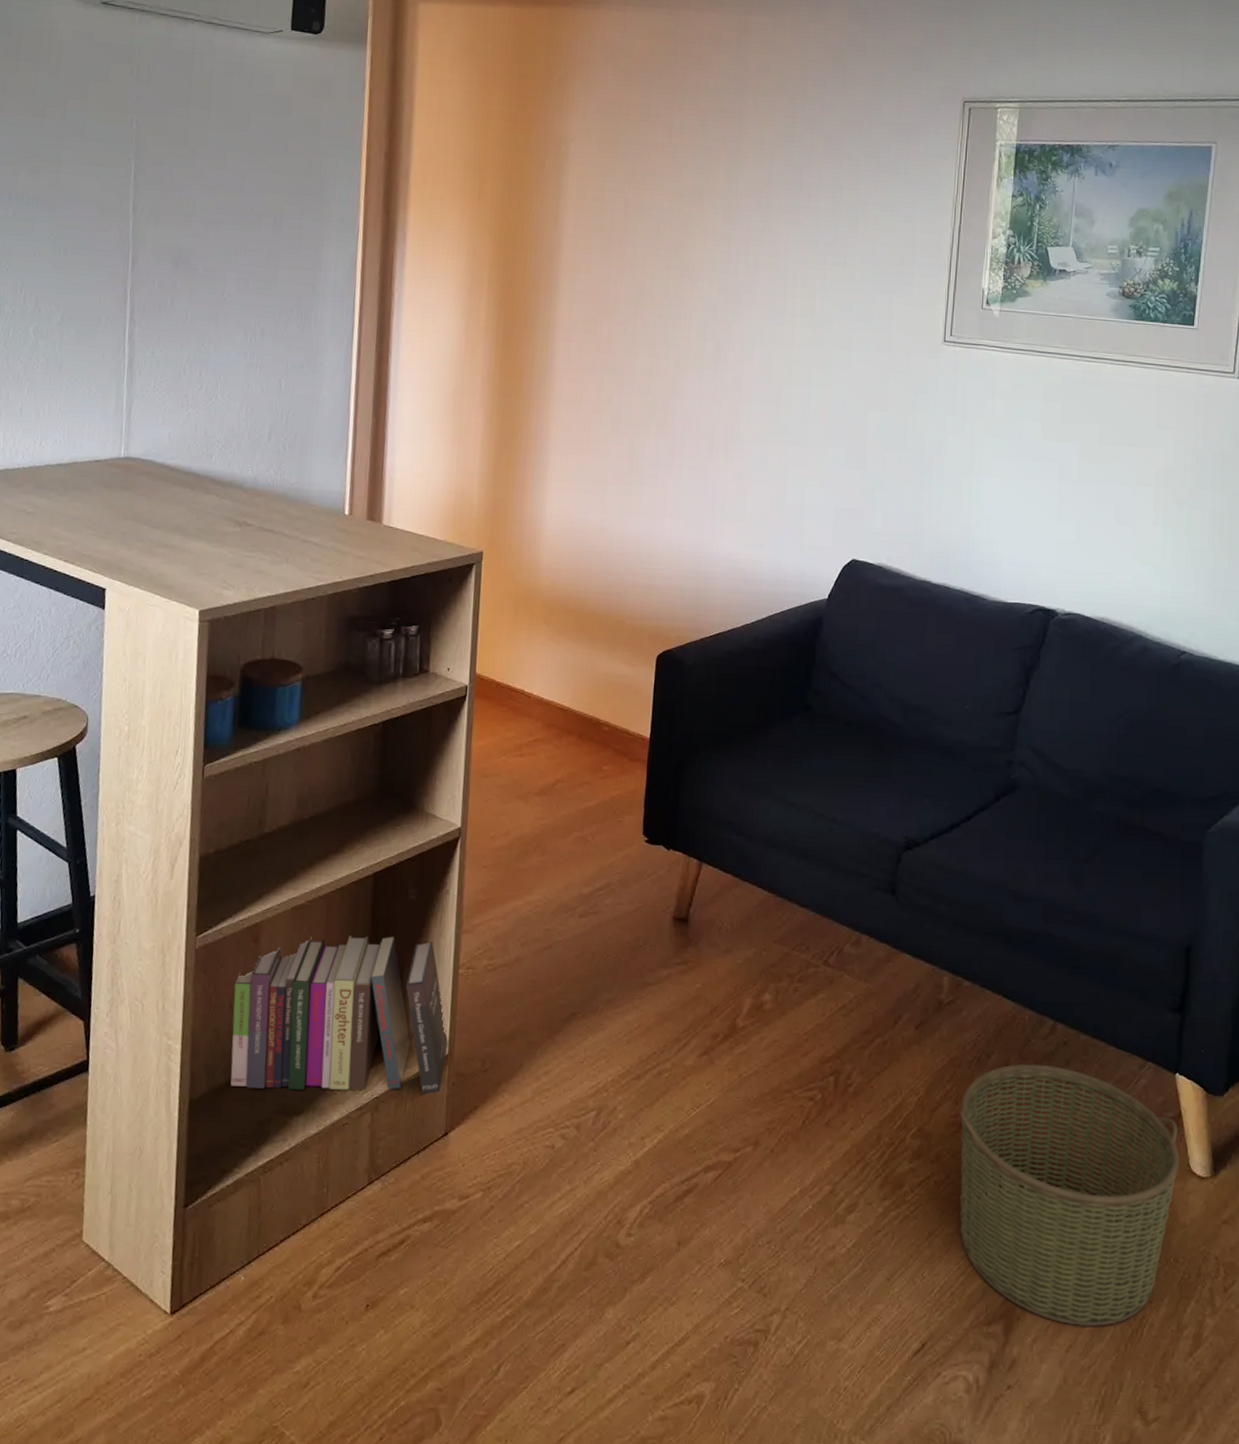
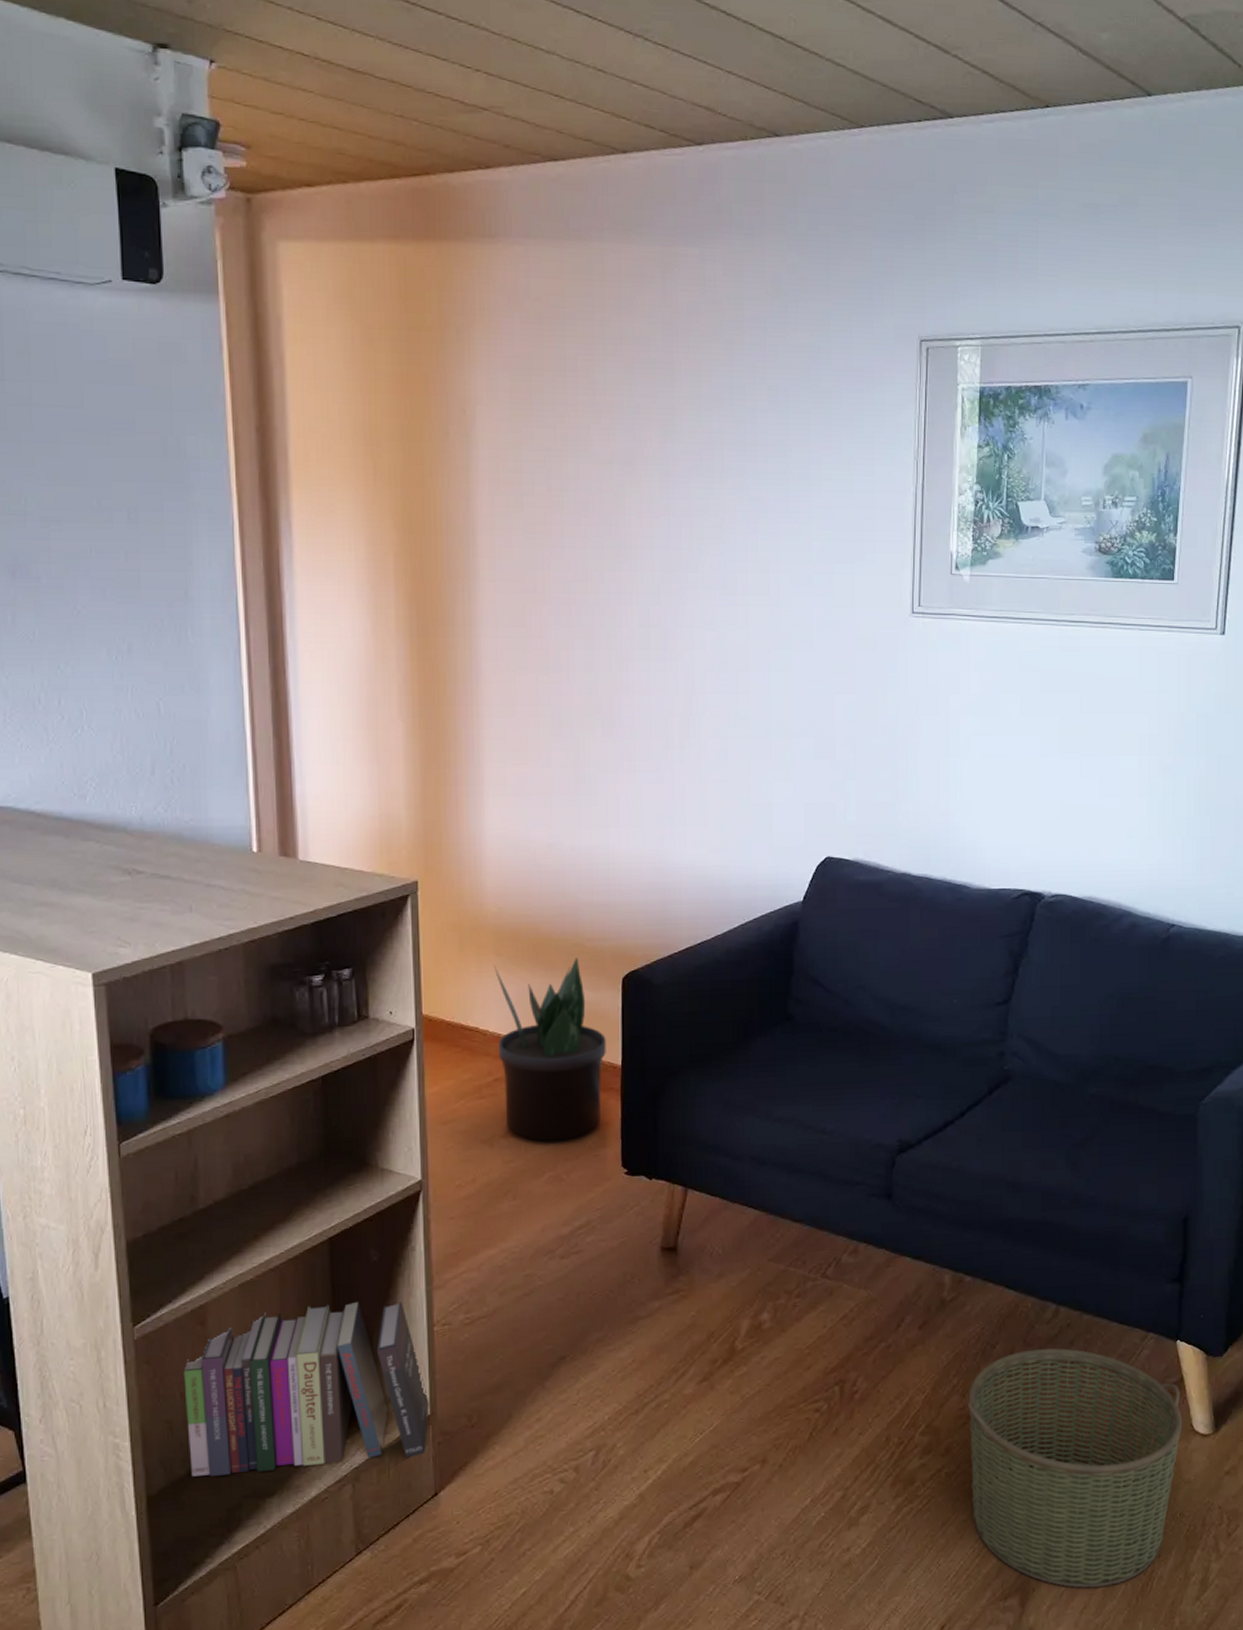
planter: none [539,633,638,804] -> present [493,957,606,1142]

